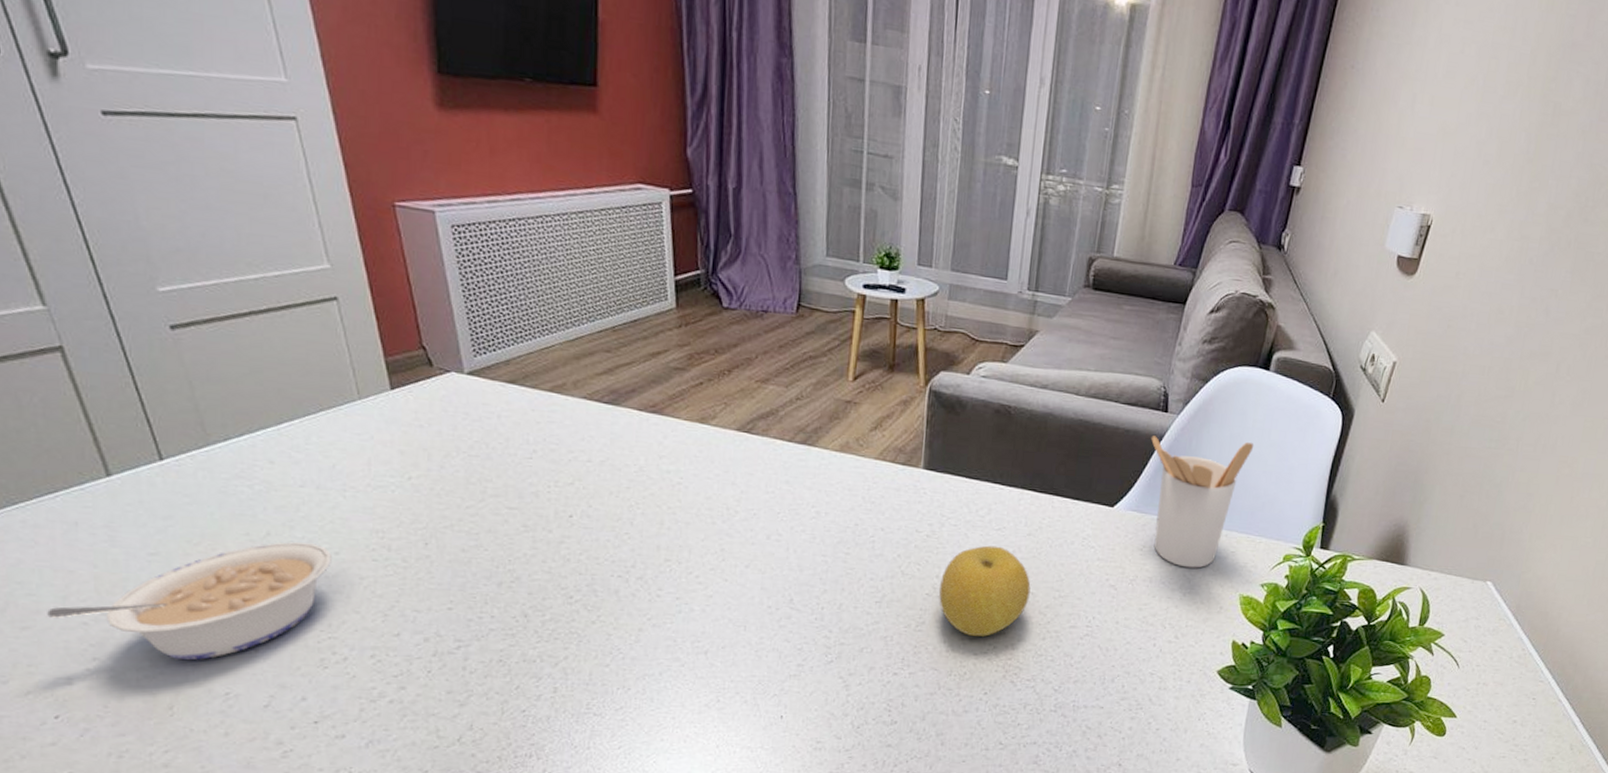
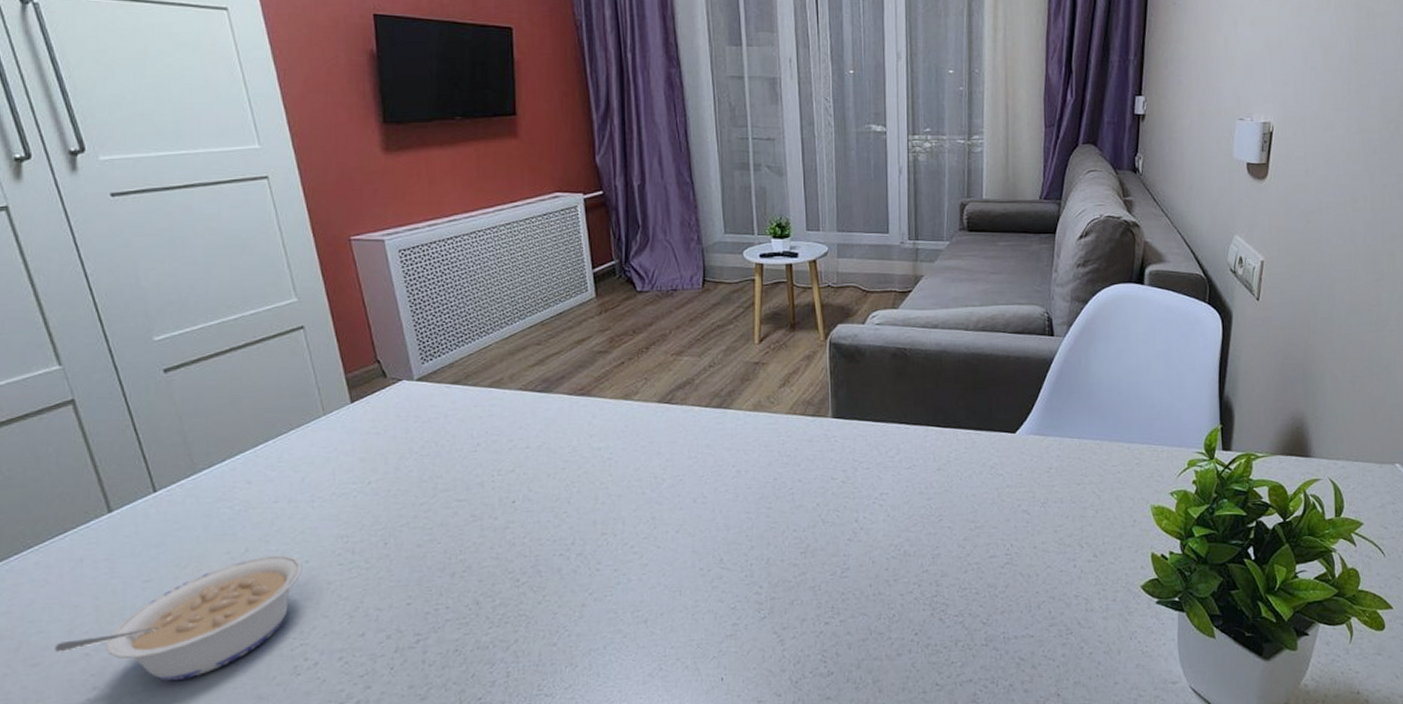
fruit: present [939,545,1031,637] -> none [860,484,947,577]
utensil holder: present [1151,436,1254,568] -> none [1042,354,1141,485]

